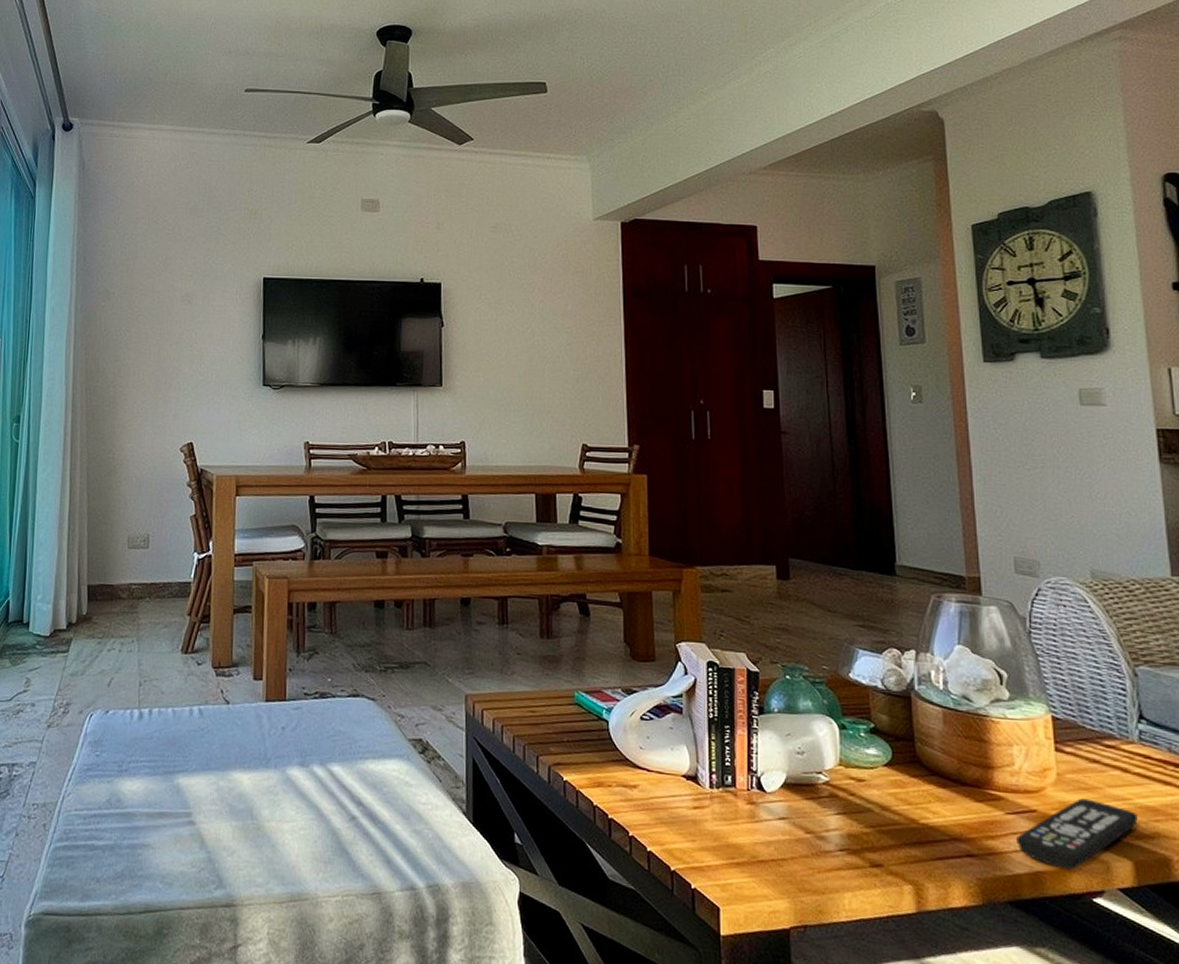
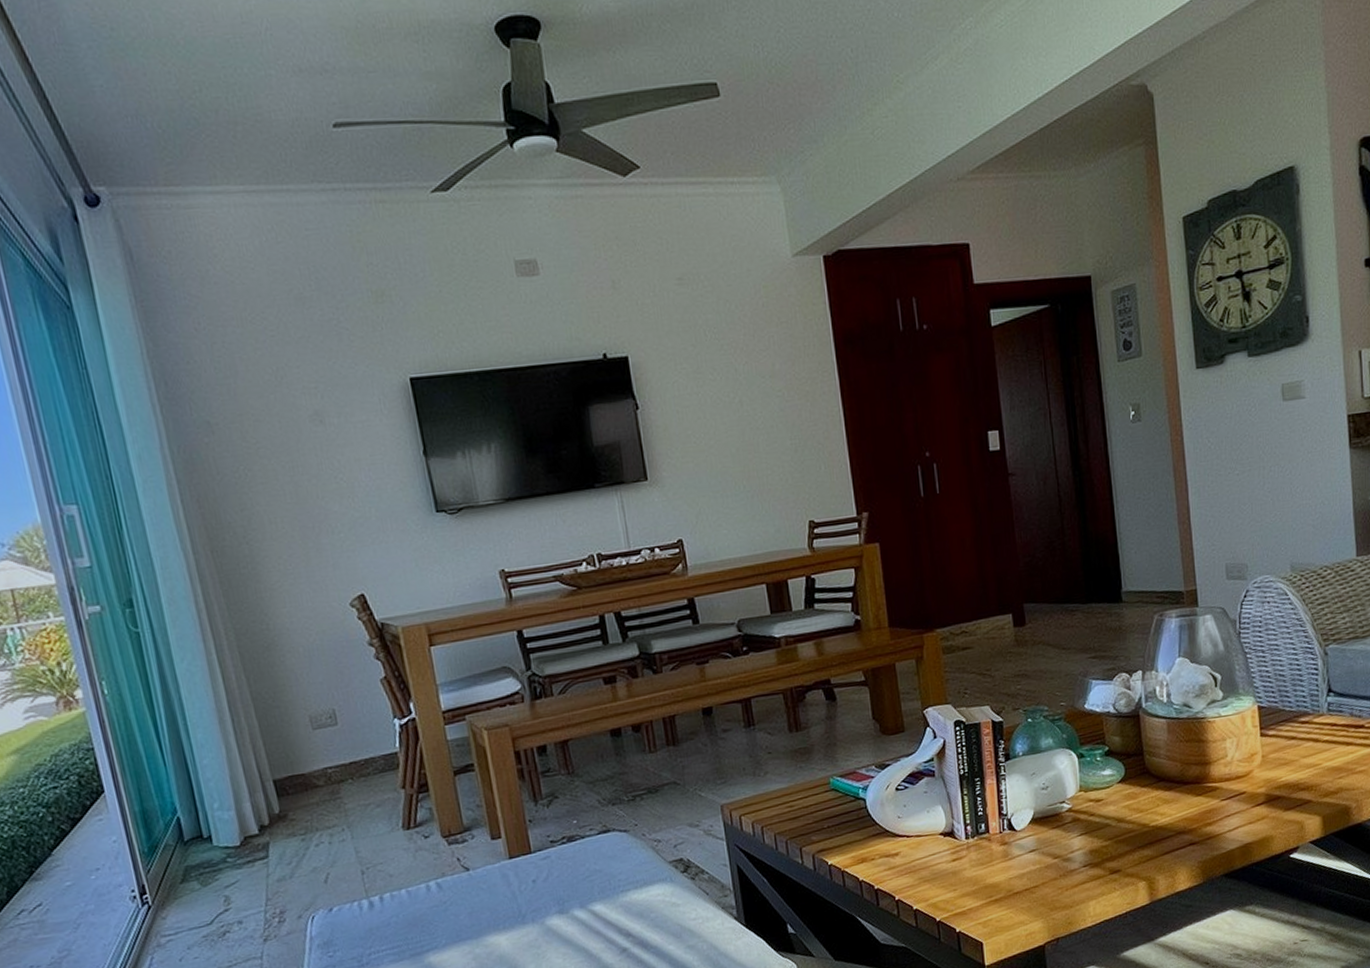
remote control: present [1016,798,1138,869] -> none [1230,771,1325,837]

